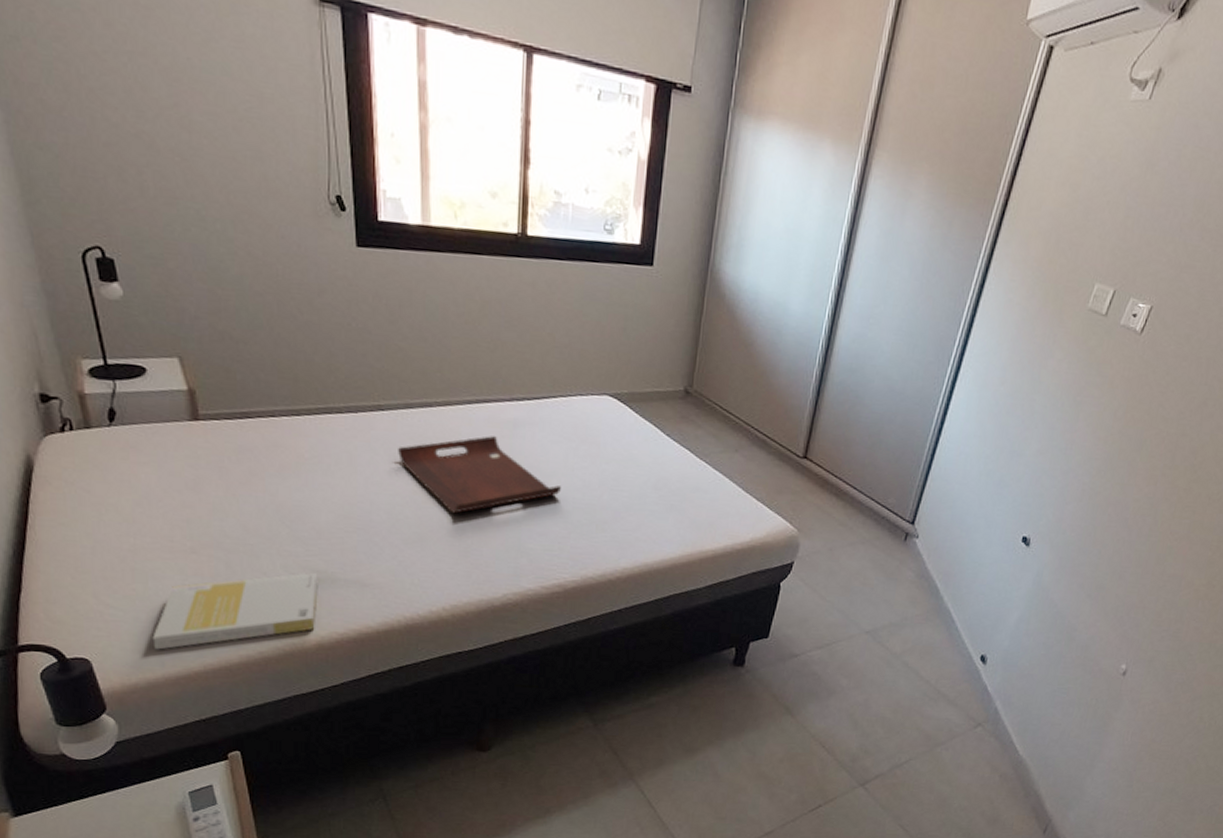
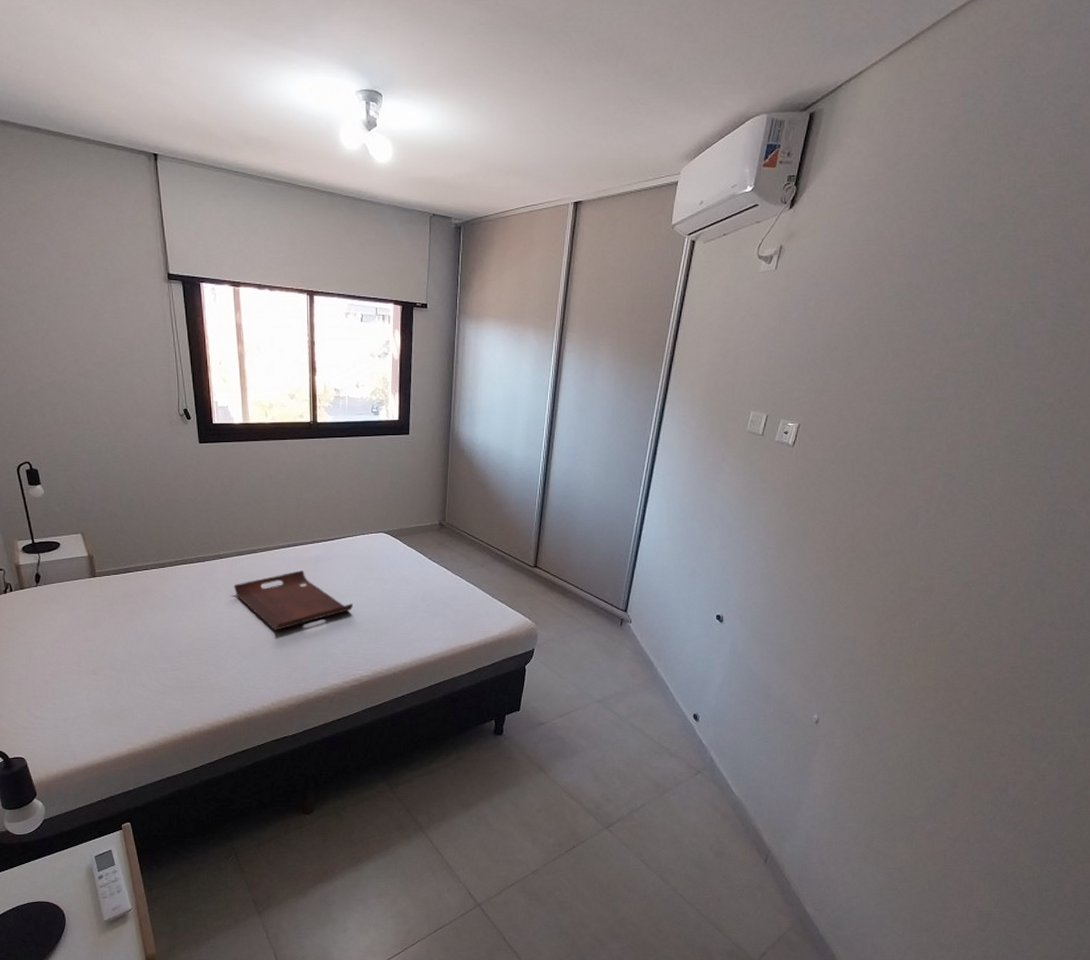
book: present [152,572,318,650] -> none [67,682,182,748]

